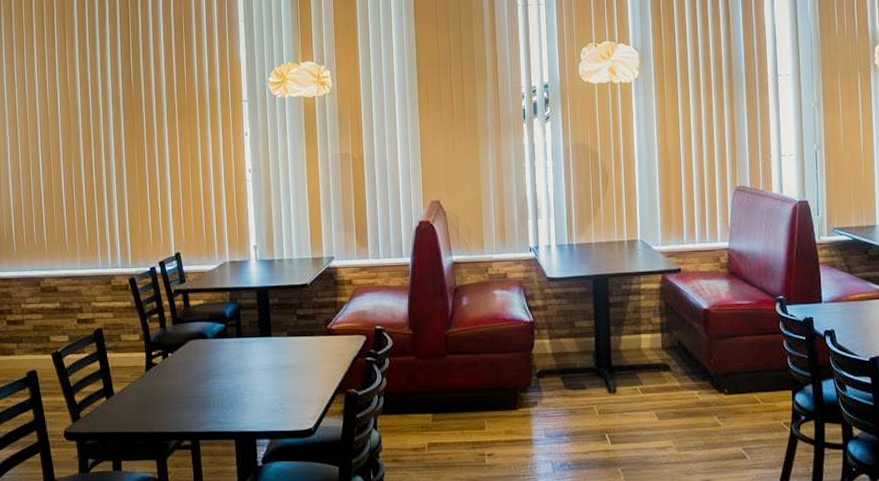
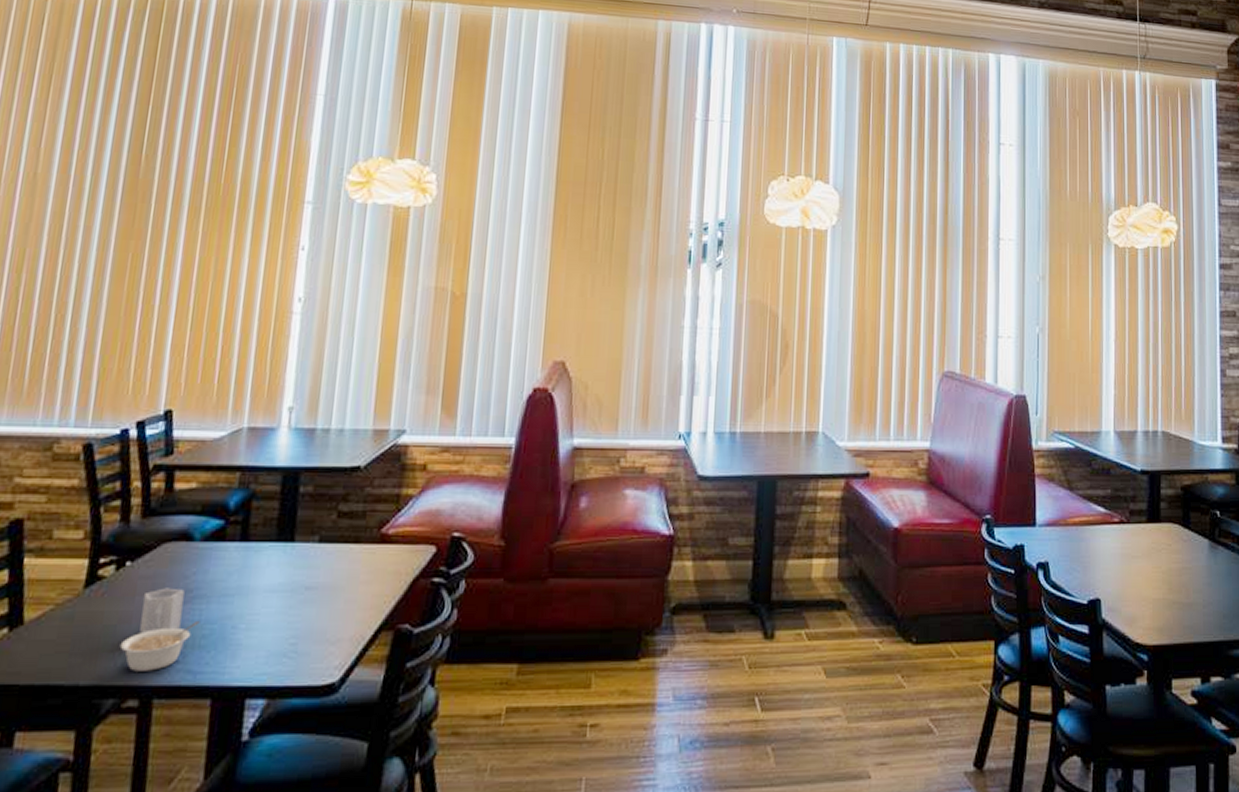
legume: none [173,390,220,423] -> present [119,620,200,671]
cup: none [182,369,208,400] -> present [140,588,185,635]

